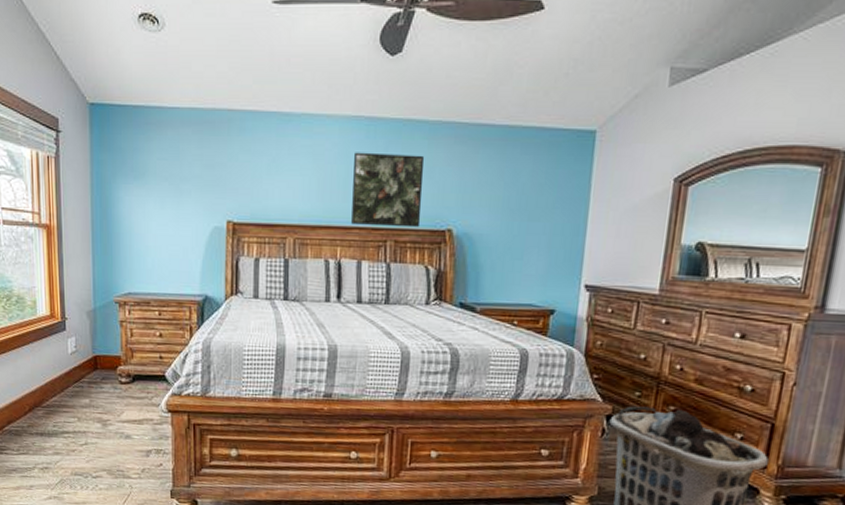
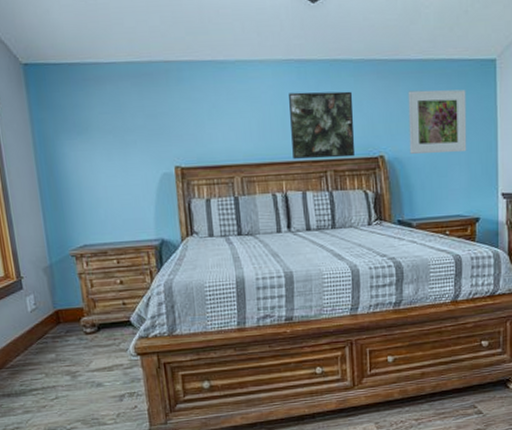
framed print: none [482,160,556,234] -> present [408,89,467,154]

